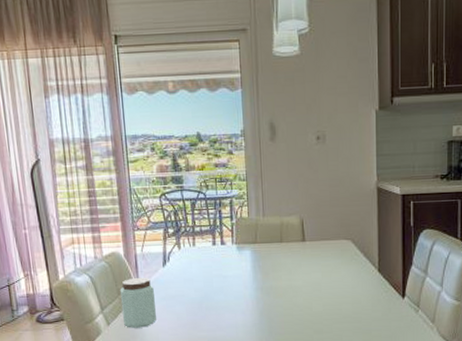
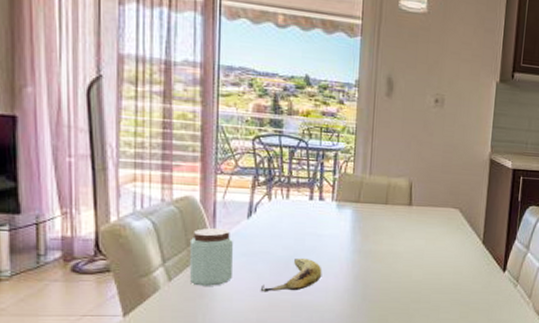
fruit: none [180,298,231,331] -> present [260,257,322,292]

